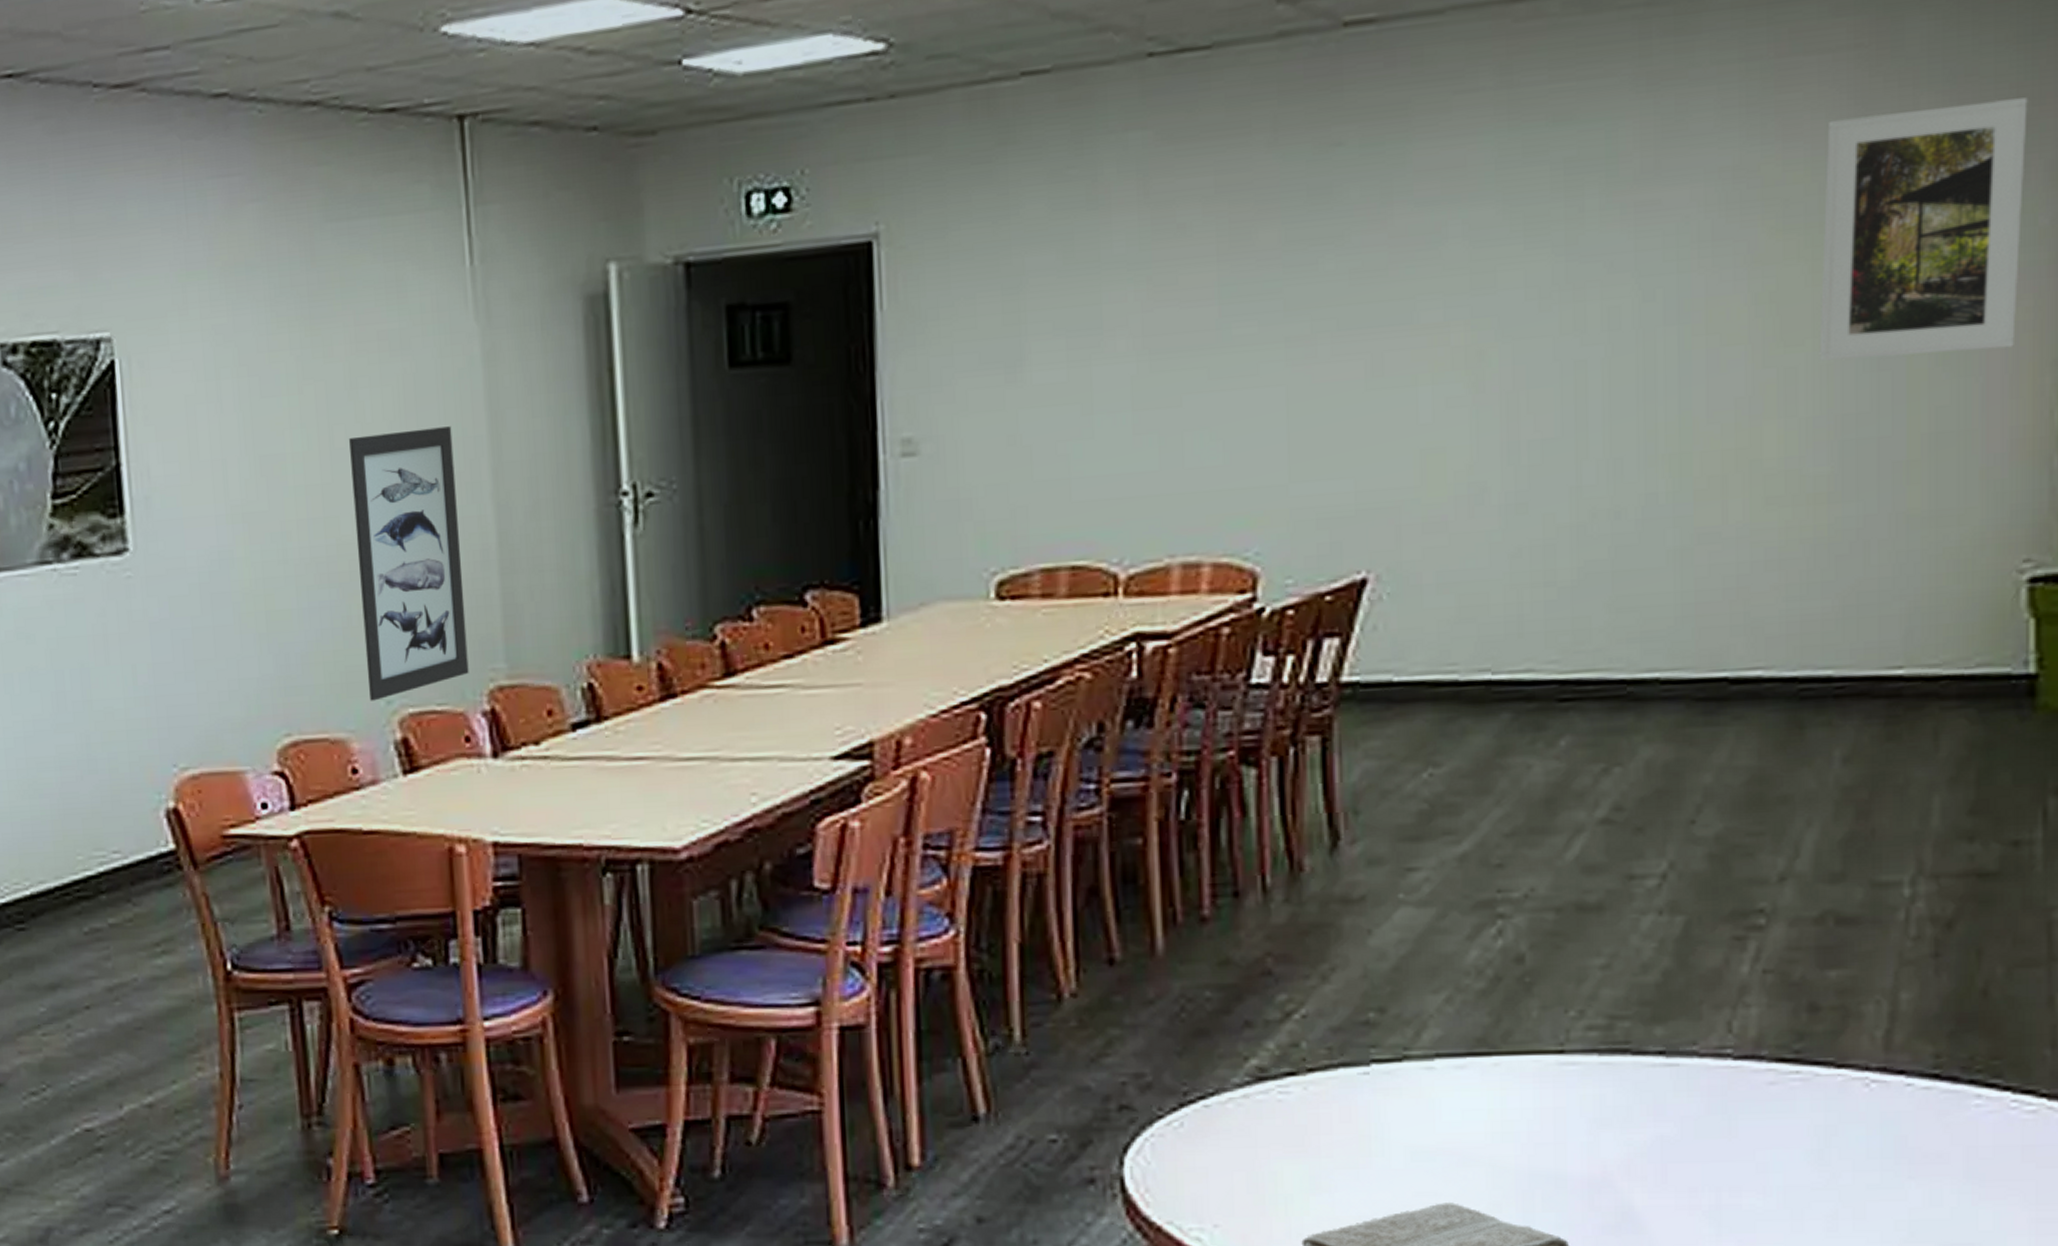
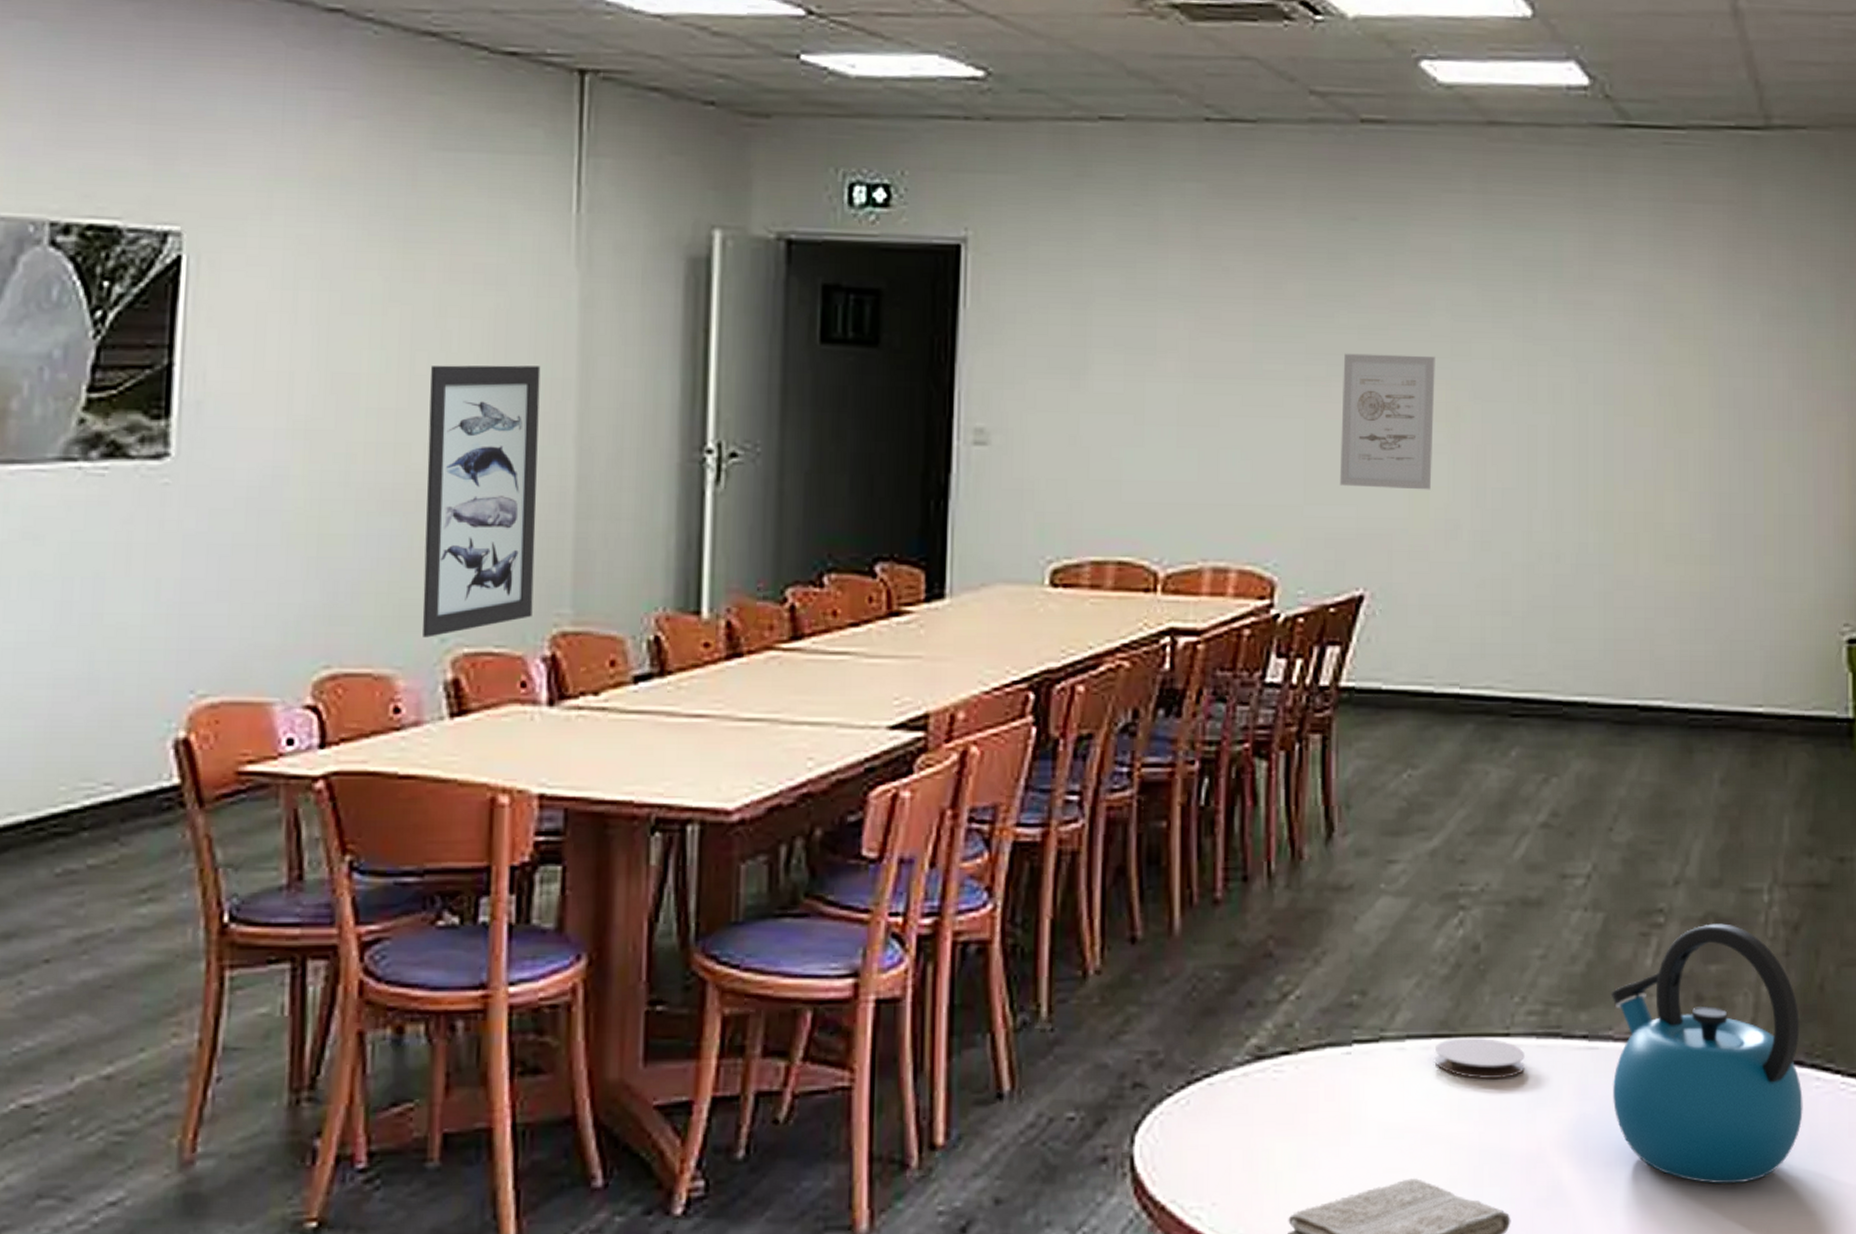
wall art: none [1331,293,1450,457] -> present [1339,353,1435,490]
coaster: none [1470,1054,1584,1099] -> present [1434,1037,1525,1079]
kettle: none [1694,923,1957,1213] -> present [1610,923,1803,1184]
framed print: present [1819,97,2028,361] -> none [1704,257,1842,453]

